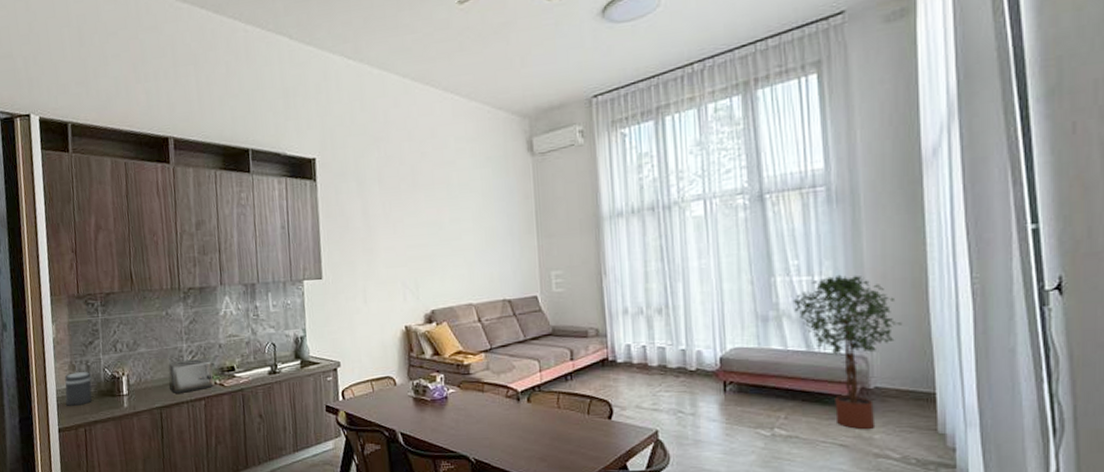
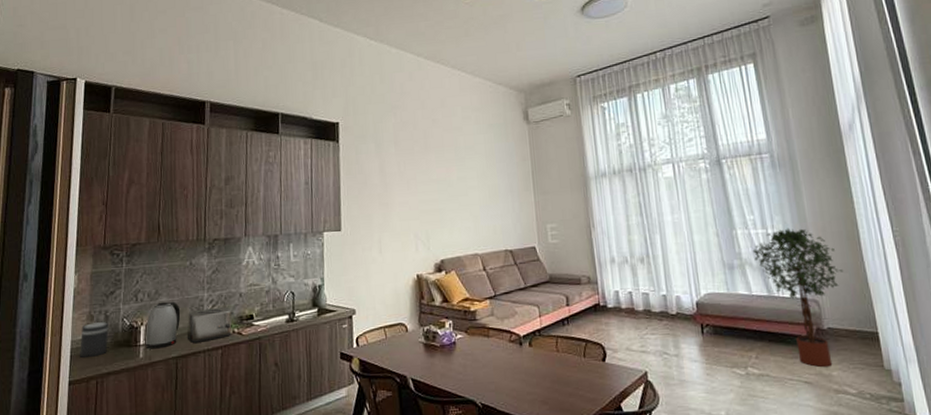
kettle: none [127,352,161,399] -> present [145,301,181,349]

